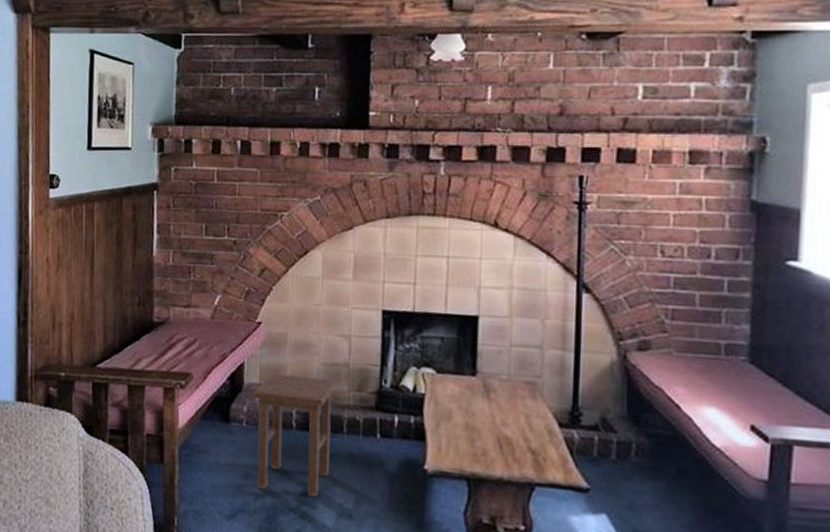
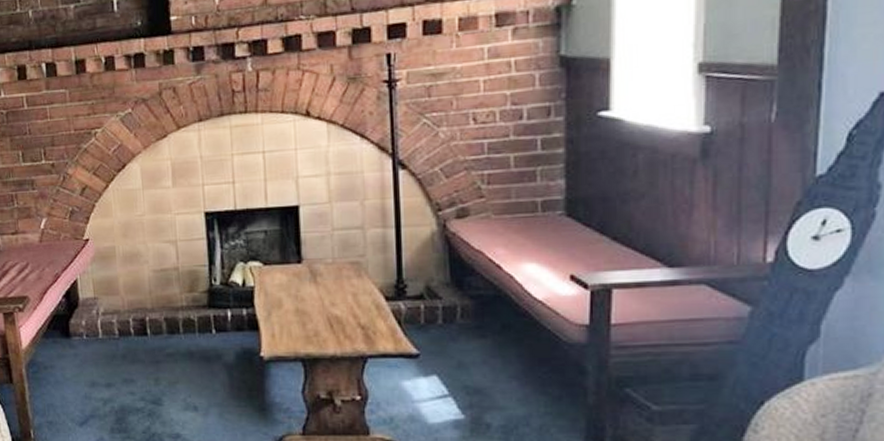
stool: present [253,373,337,497] -> none [89,284,171,395]

